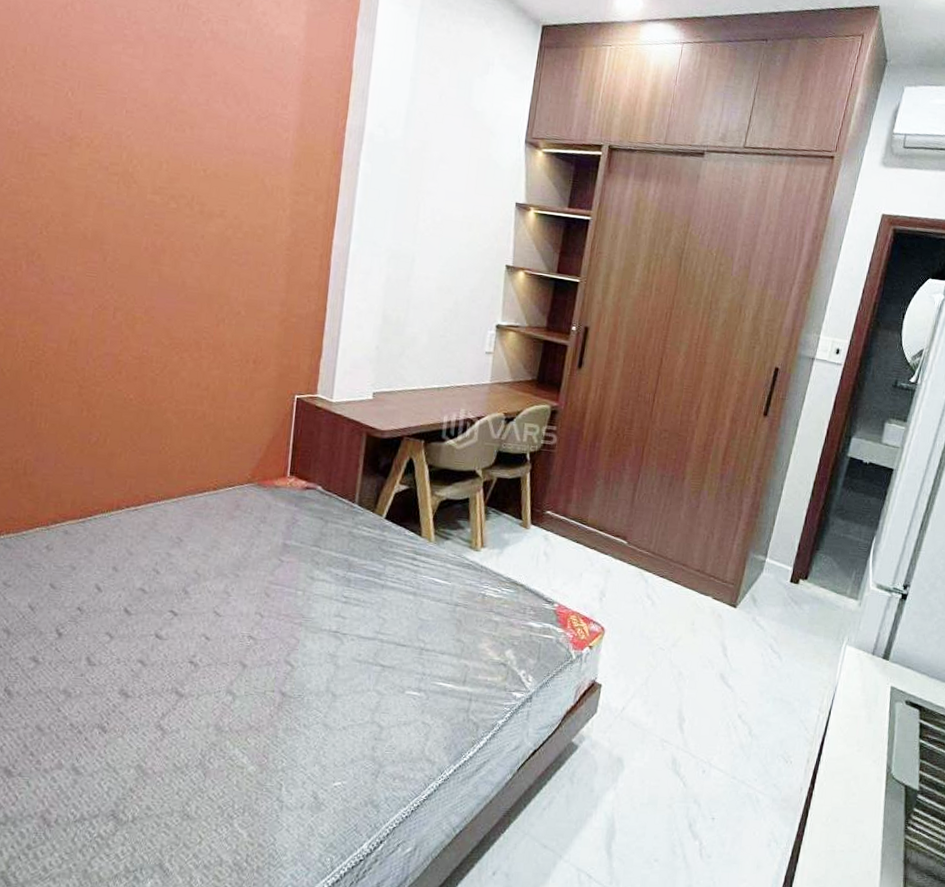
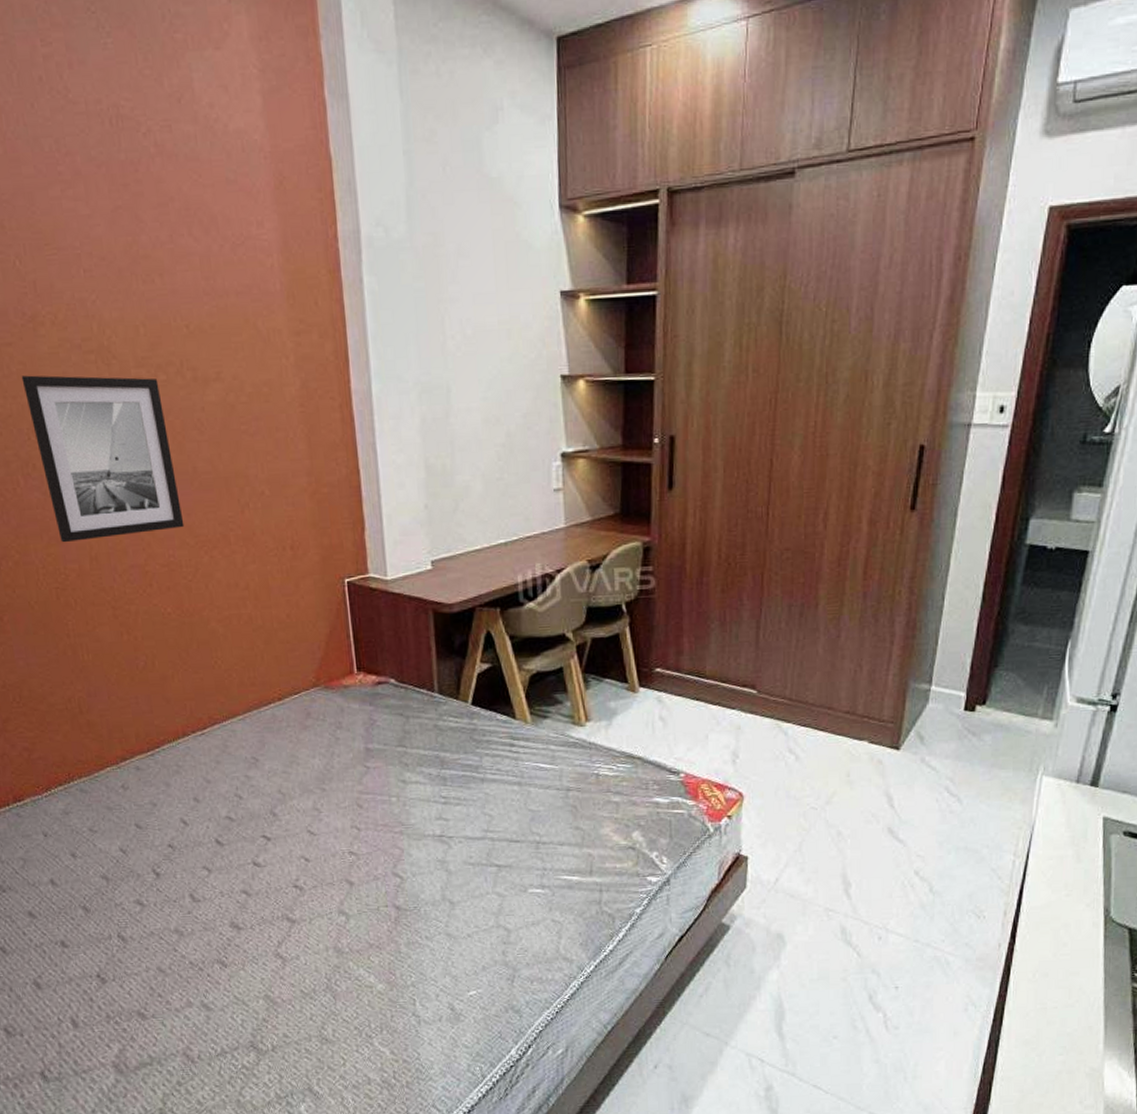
wall art: none [46,181,169,330] -> present [21,375,185,543]

